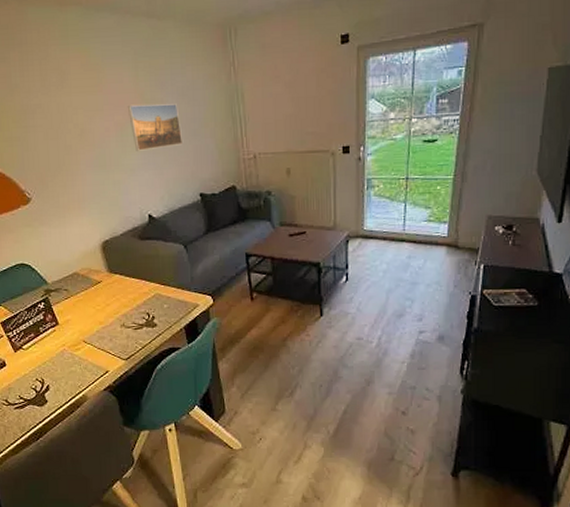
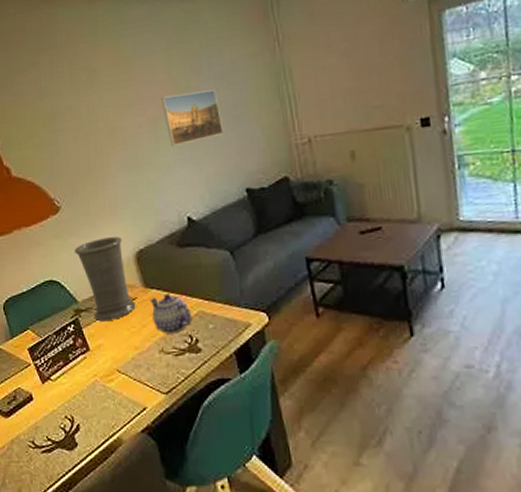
vase: none [44,228,101,301] -> present [74,237,136,322]
teapot: none [113,278,150,312] -> present [150,294,193,334]

